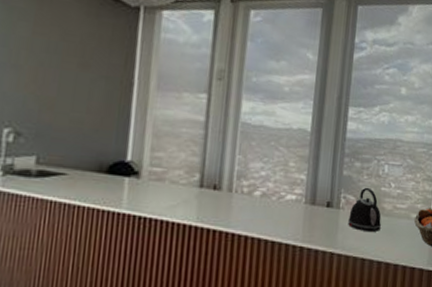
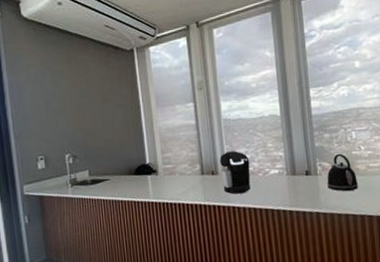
coffee maker: none [224,163,264,219] -> present [219,151,251,194]

